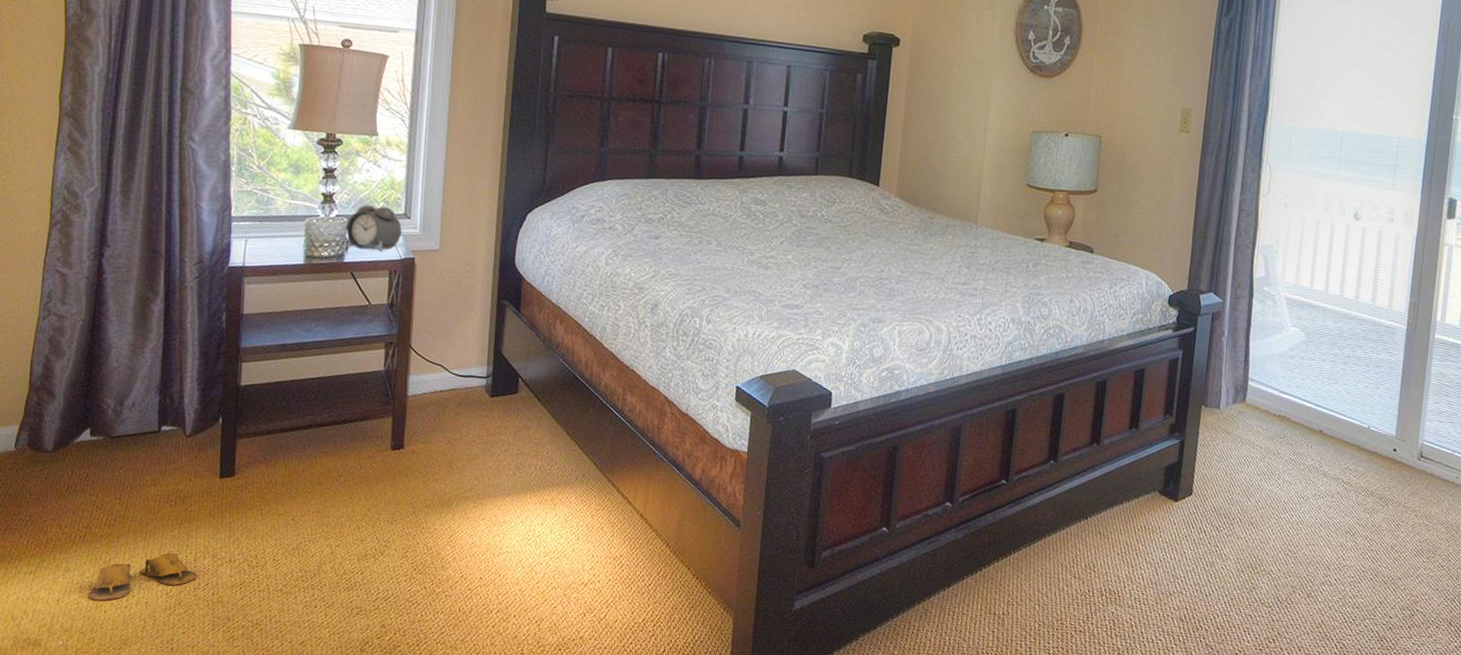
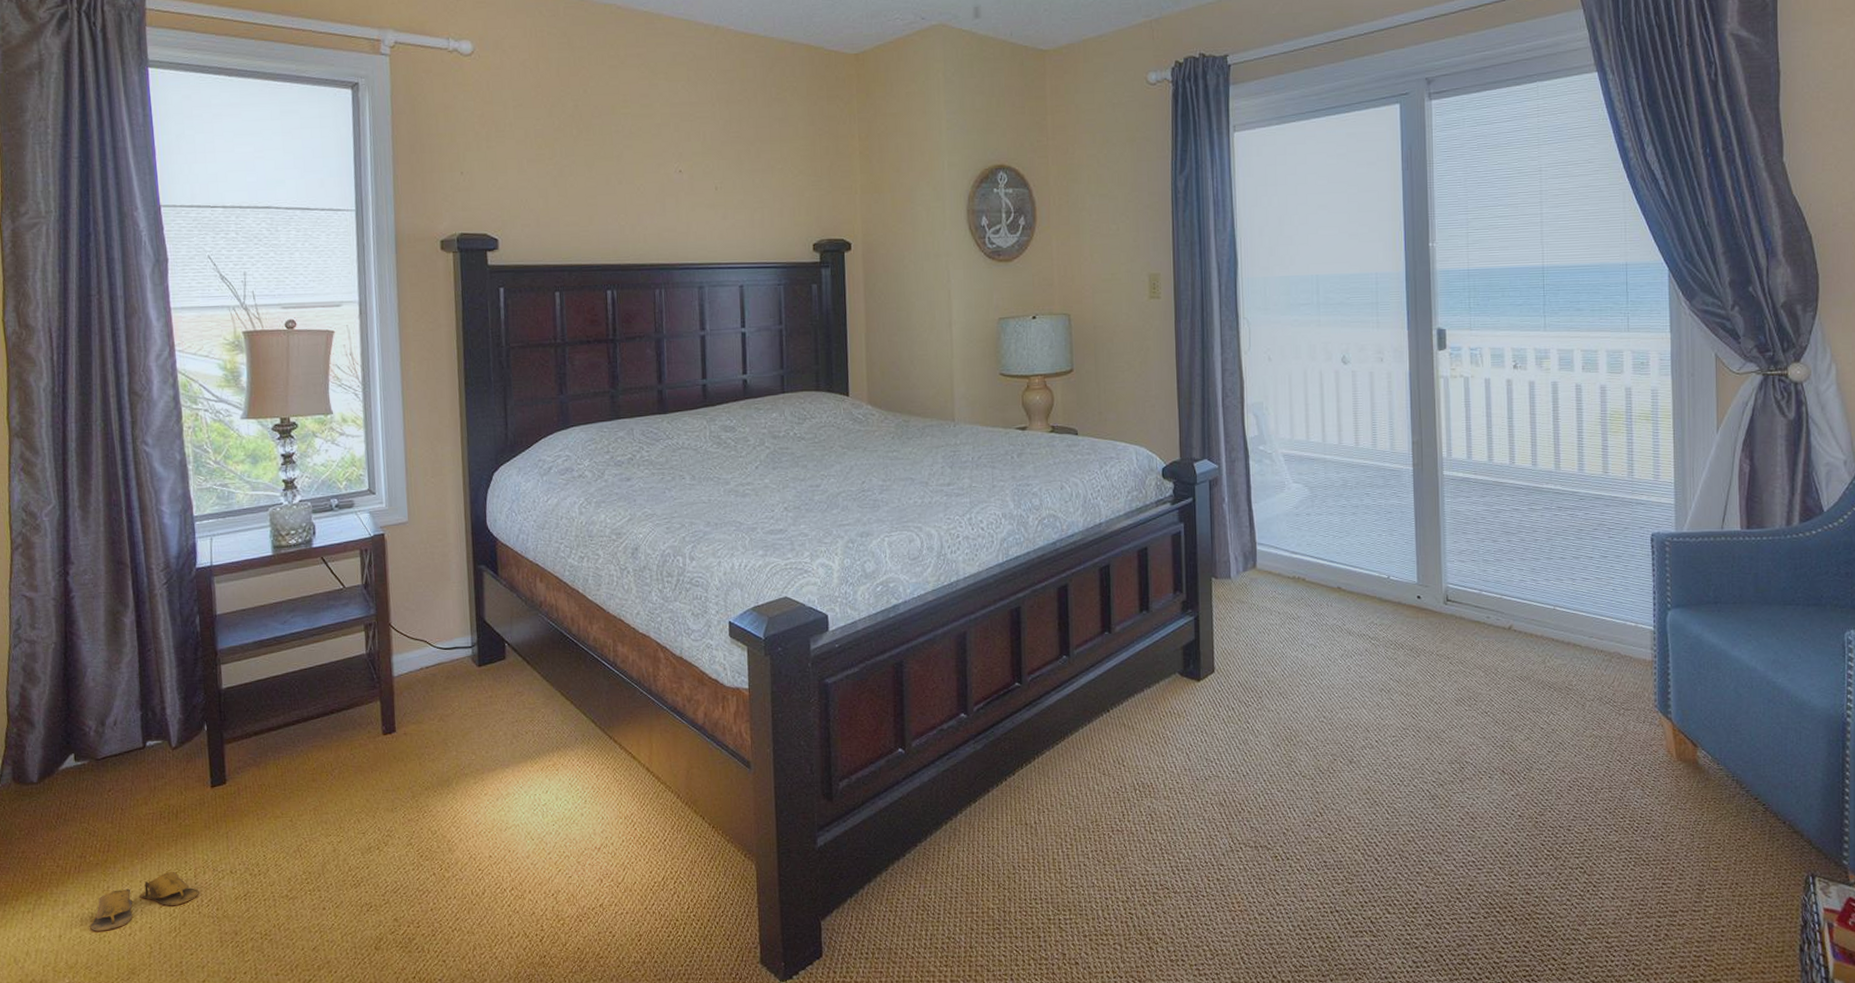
alarm clock: present [345,204,403,252] -> none [310,485,369,534]

